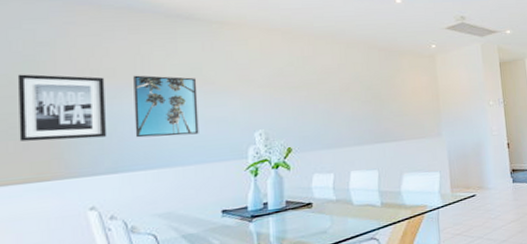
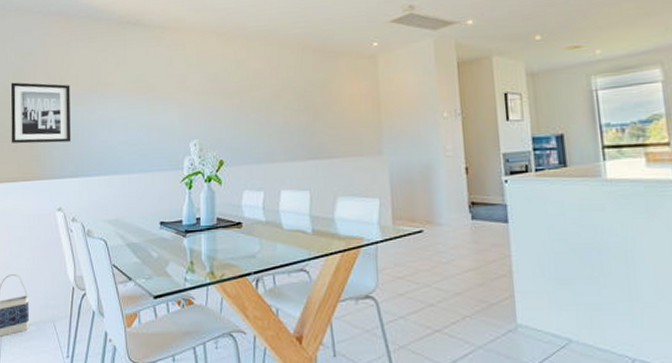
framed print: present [133,75,199,138] -> none [92,82,142,144]

